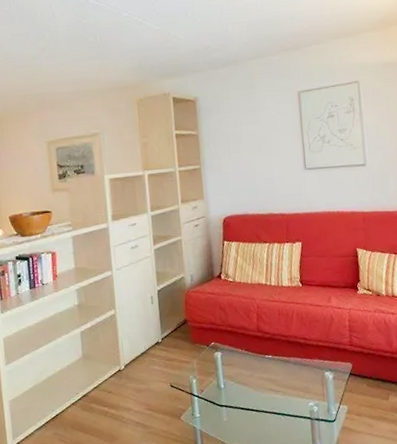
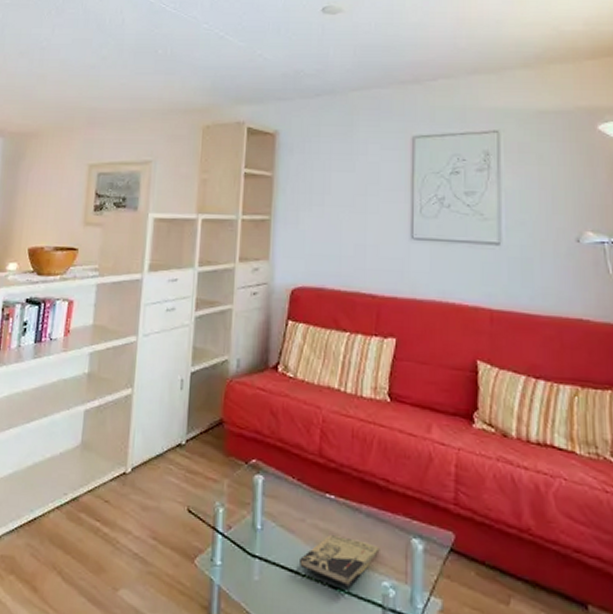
book: none [253,380,305,411] -> present [300,535,380,587]

